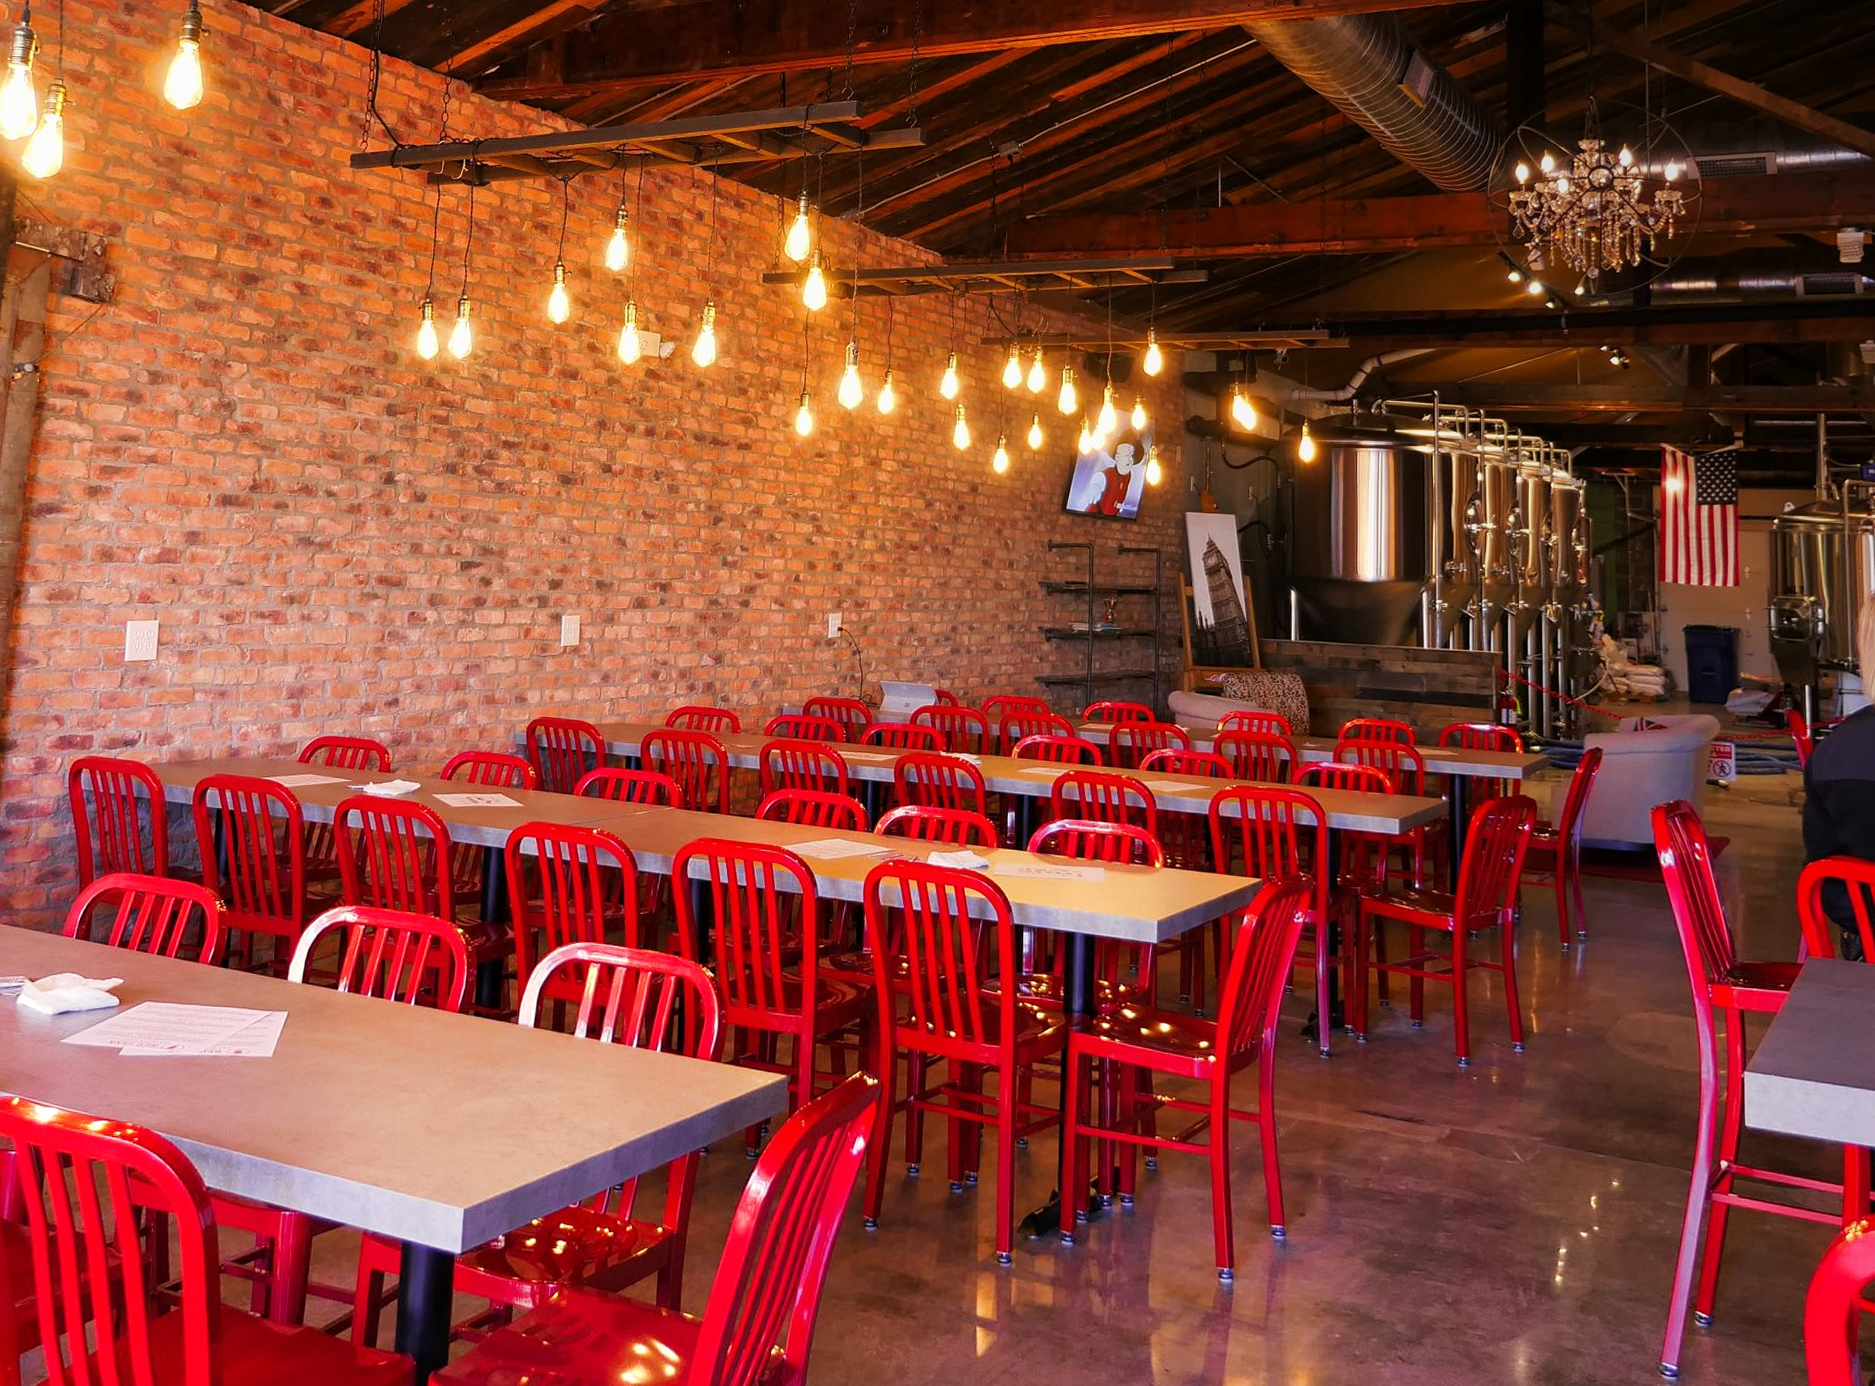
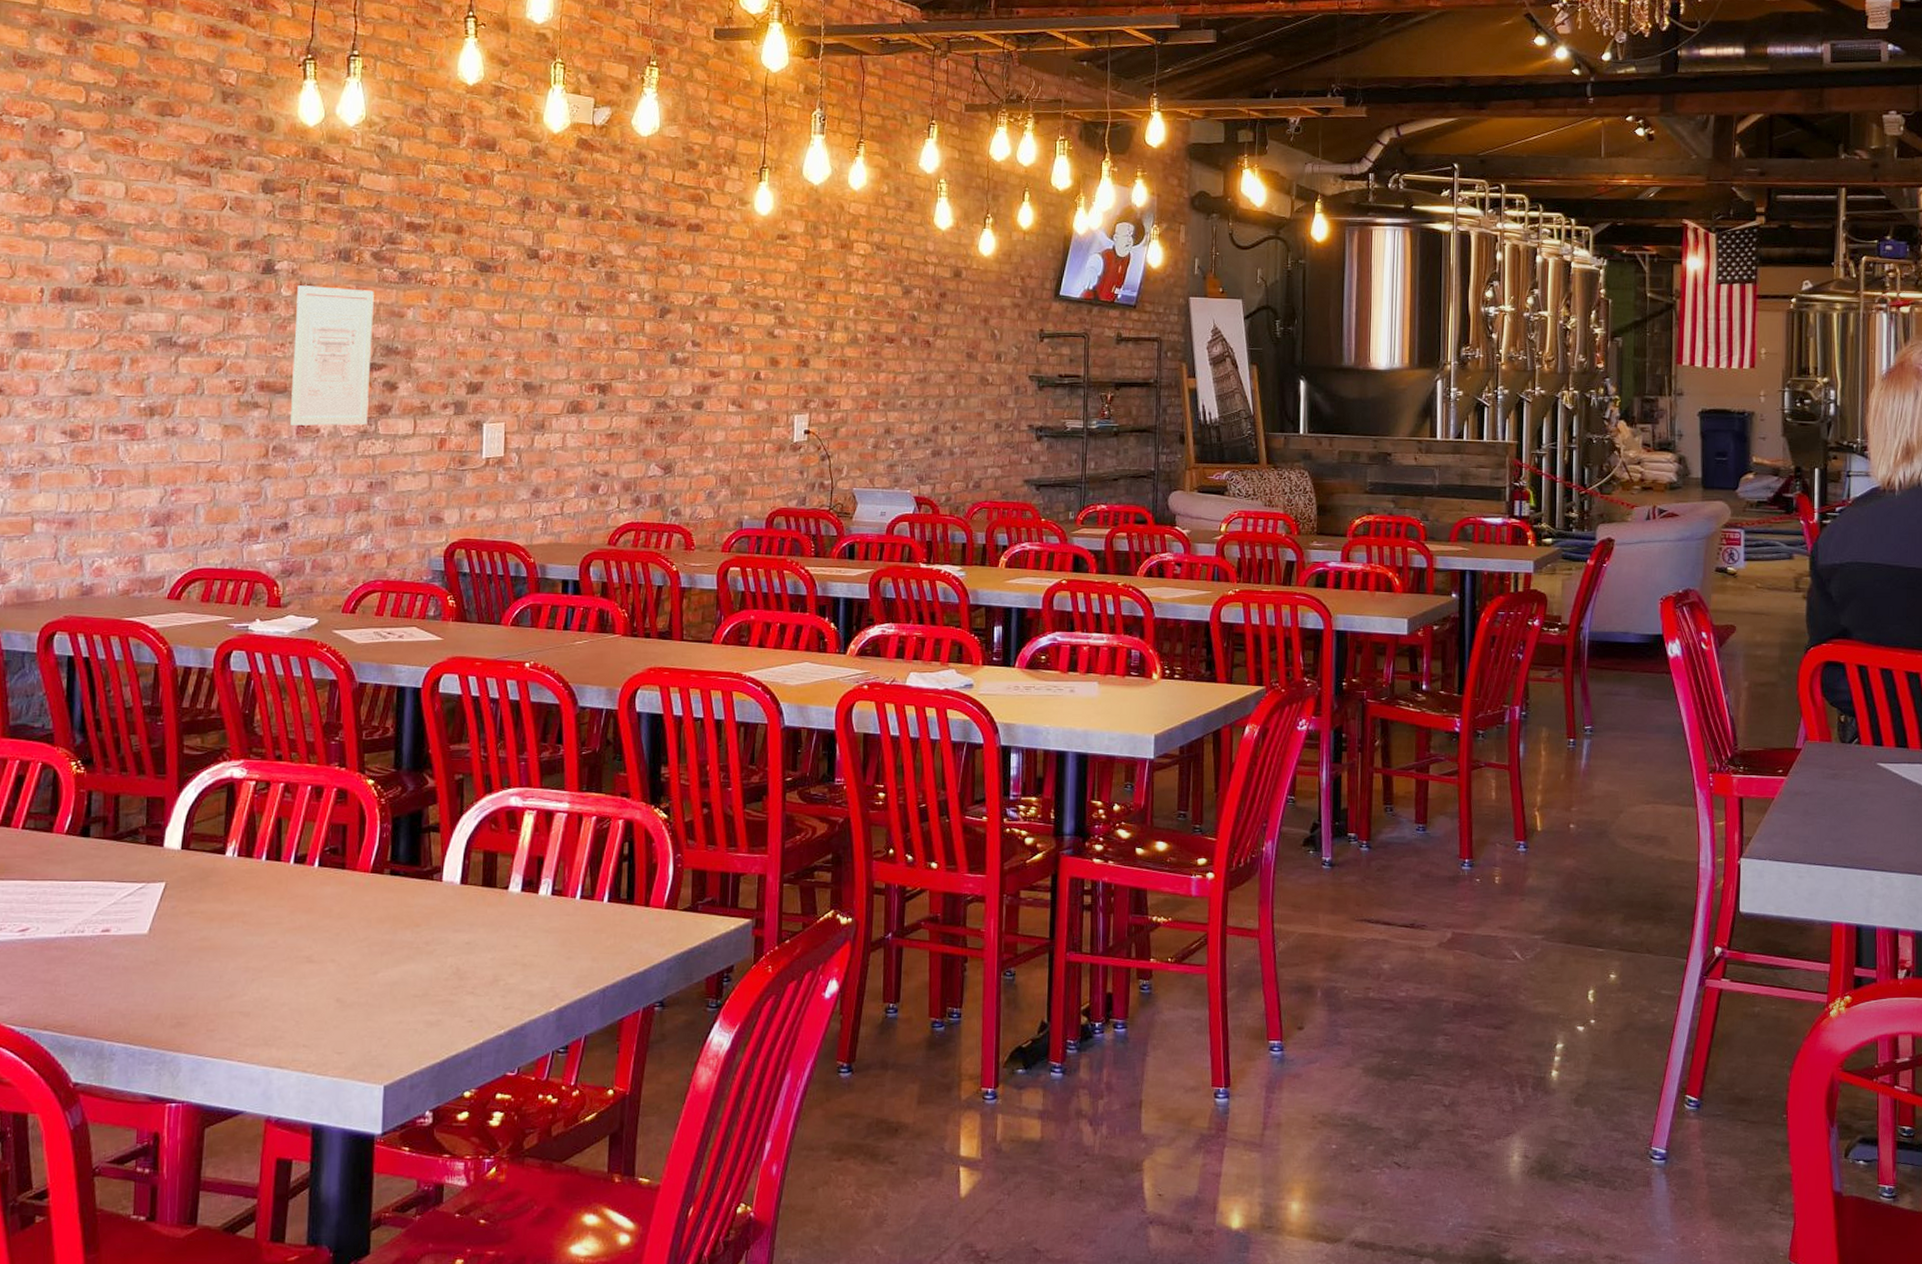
wall art: none [403,494,475,615] -> present [290,285,374,426]

